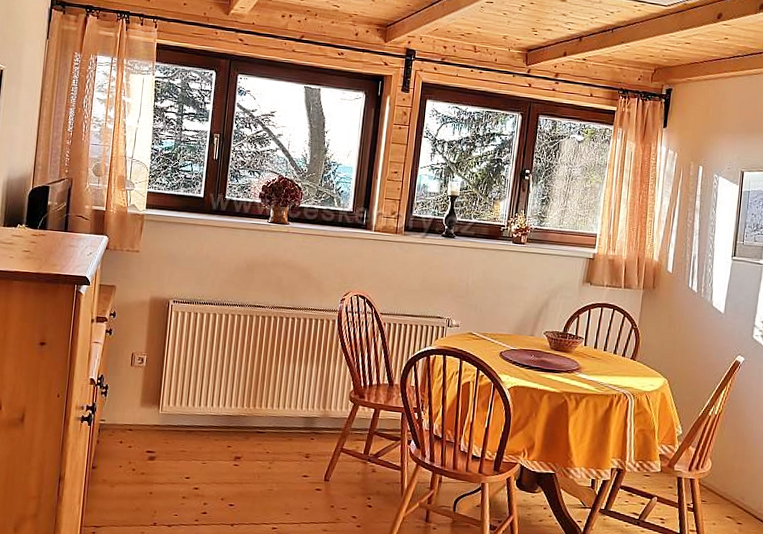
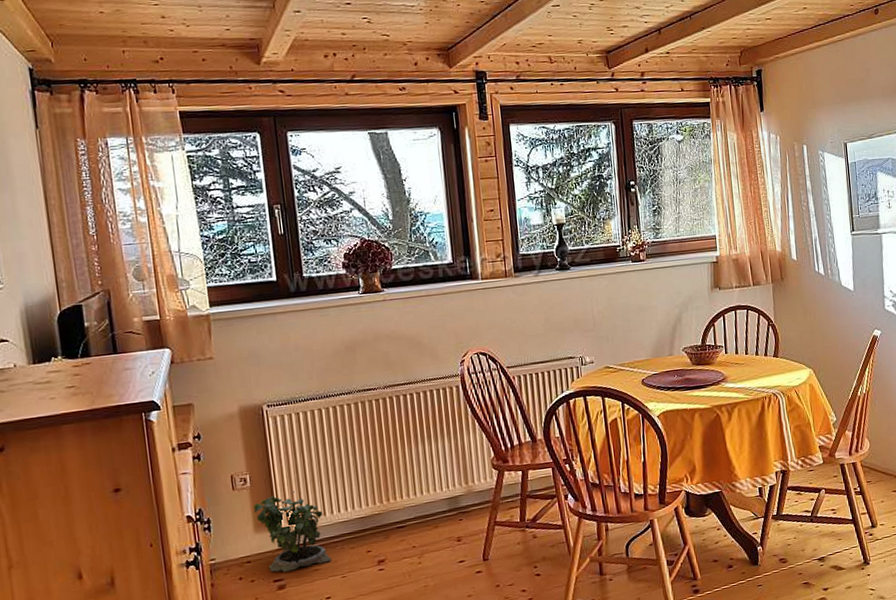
potted plant: none [143,378,198,447] -> present [253,491,332,572]

